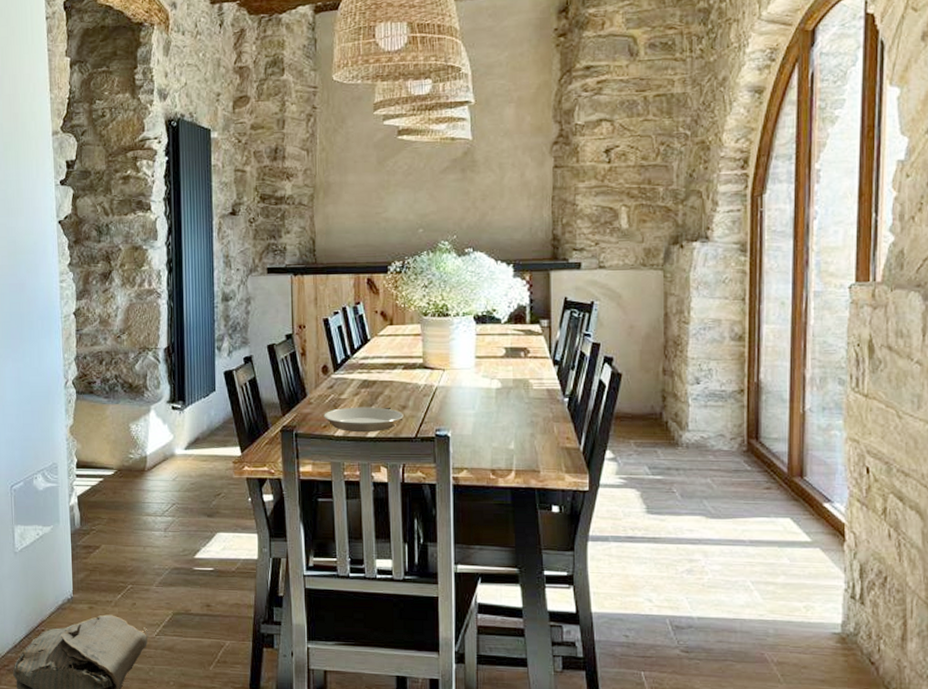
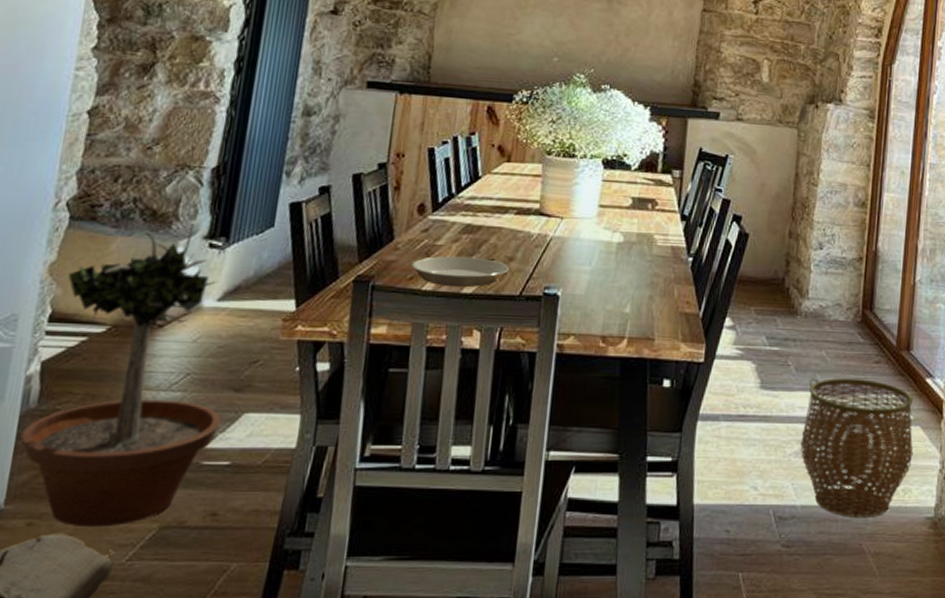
potted tree: none [74,392,202,612] -> present [21,224,222,528]
basket: none [692,502,814,631] -> present [800,377,914,519]

